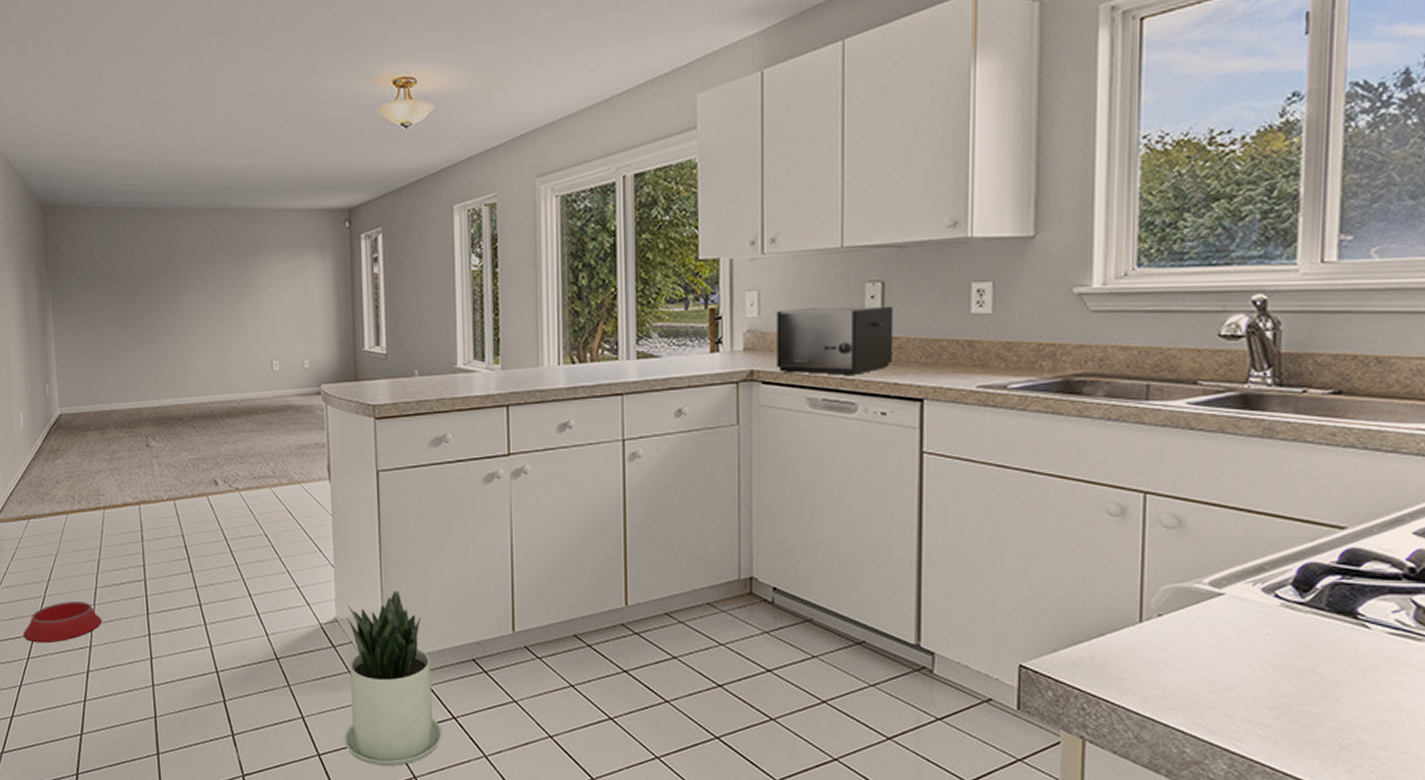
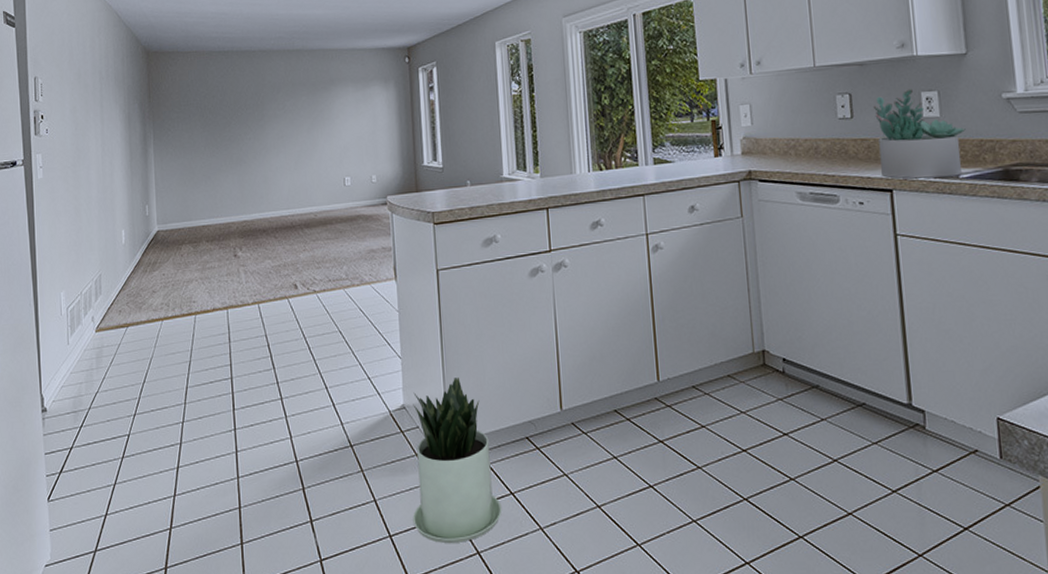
pet bowl: present [23,601,102,642] -> none [118,401,192,442]
toaster: present [776,305,893,375] -> none [766,113,865,172]
succulent plant: none [909,278,1022,387] -> present [873,89,966,179]

